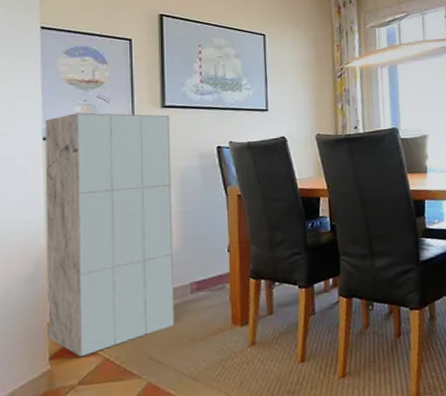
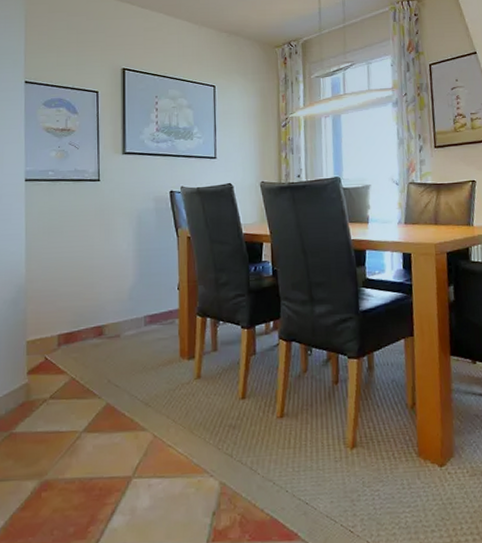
cabinet: present [44,112,175,358] -> none [26,157,131,375]

